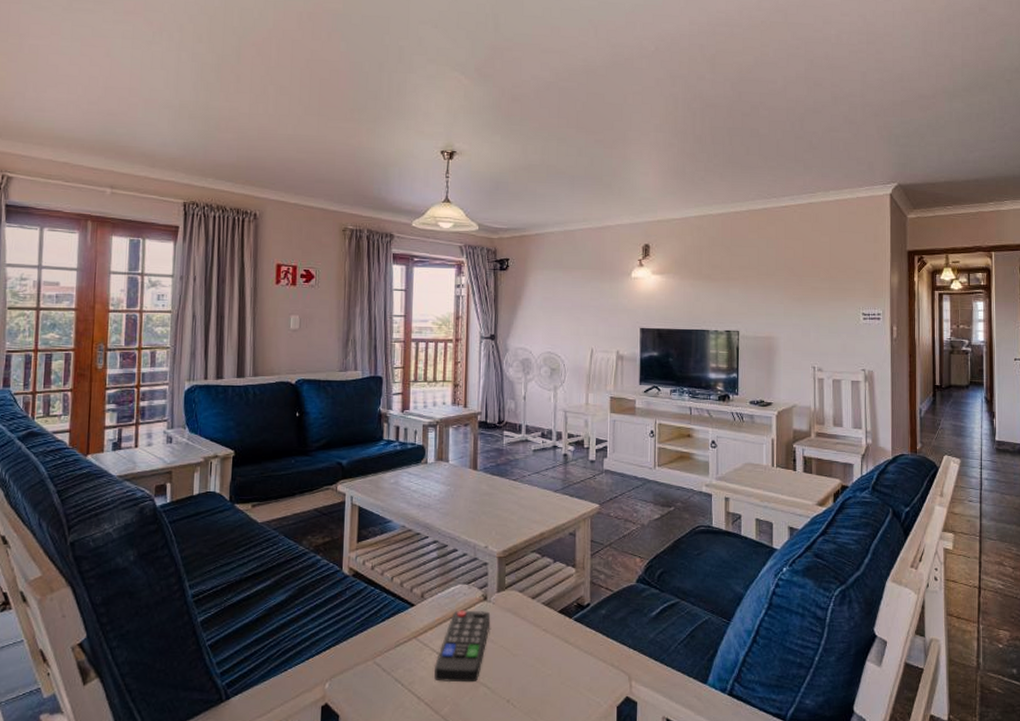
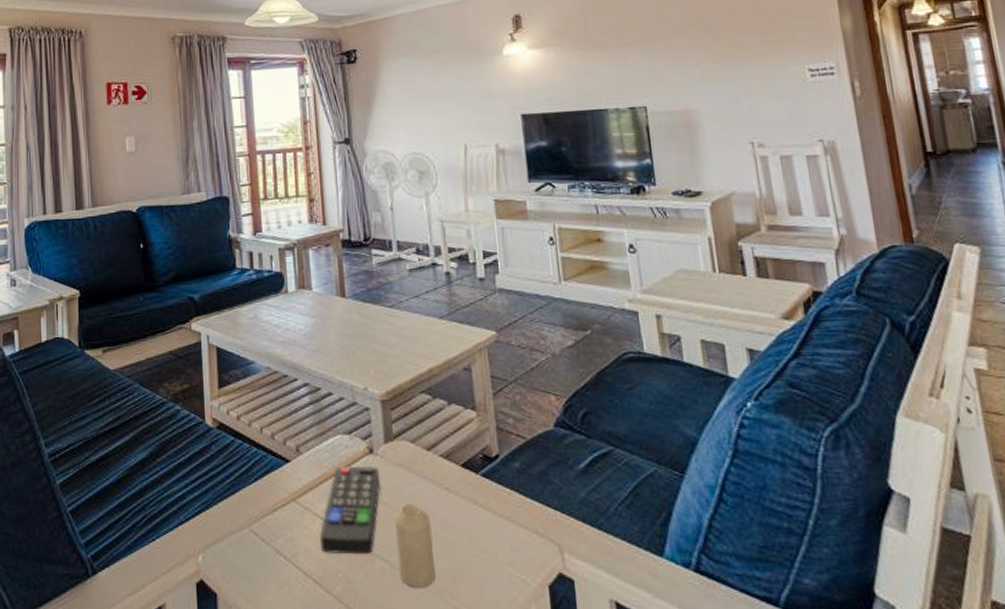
candle: none [498,641,529,709] -> present [395,503,435,588]

